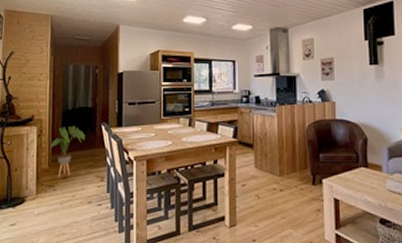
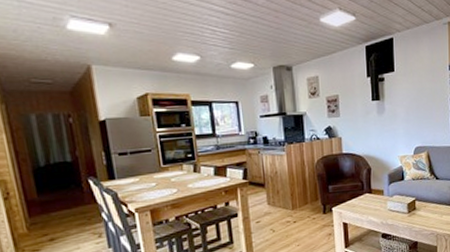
house plant: present [51,125,85,178] -> none [25,183,69,240]

